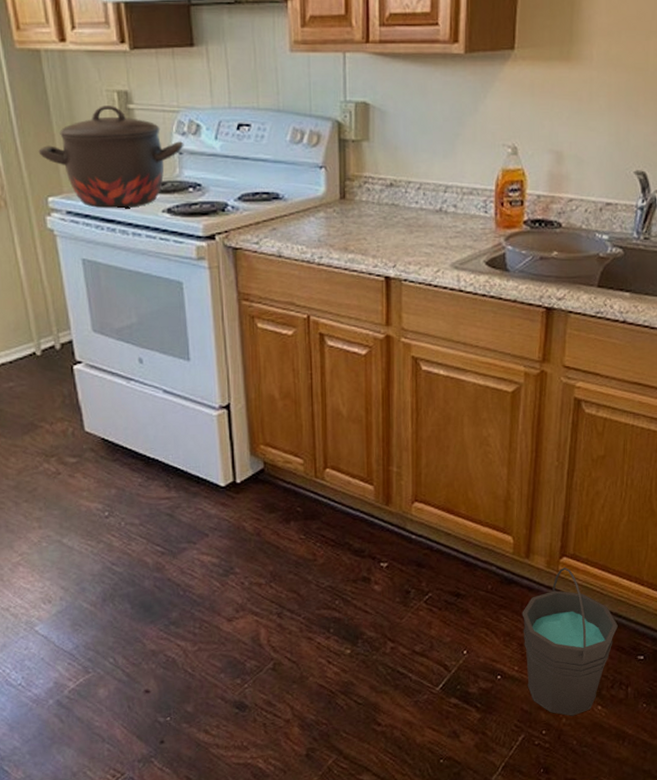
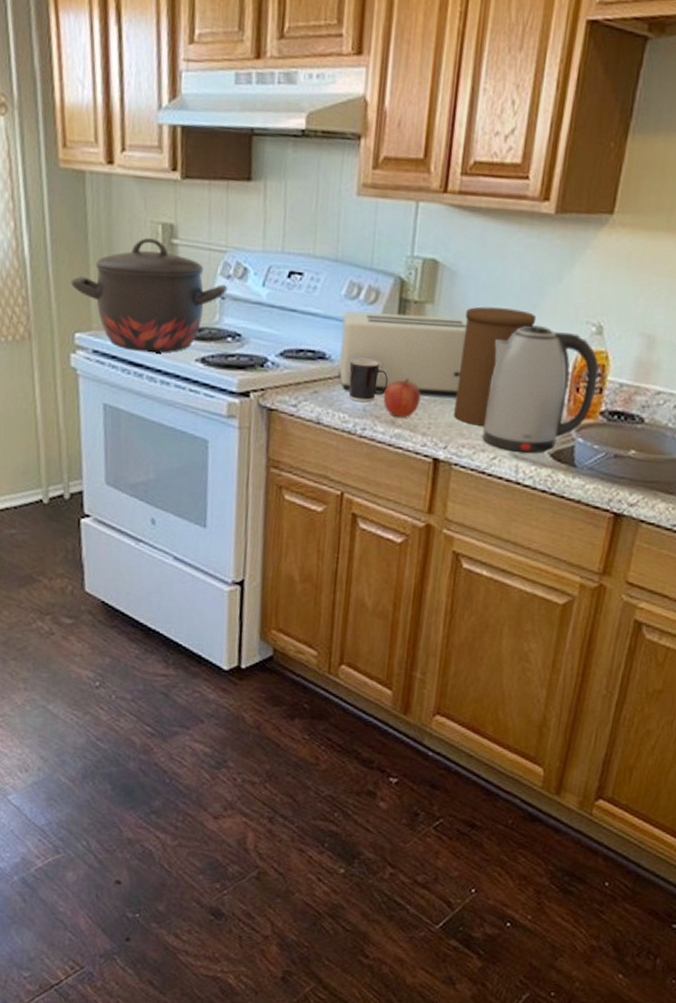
toaster: none [290,151,401,224] -> present [337,310,468,397]
mug: none [301,196,338,234] -> present [348,359,389,403]
fruit: none [334,208,368,244] -> present [383,378,421,418]
canister: none [398,139,460,244] -> present [454,306,537,426]
kettle: none [425,151,518,263] -> present [482,324,599,453]
bucket: present [522,567,618,716] -> none [540,811,654,981]

